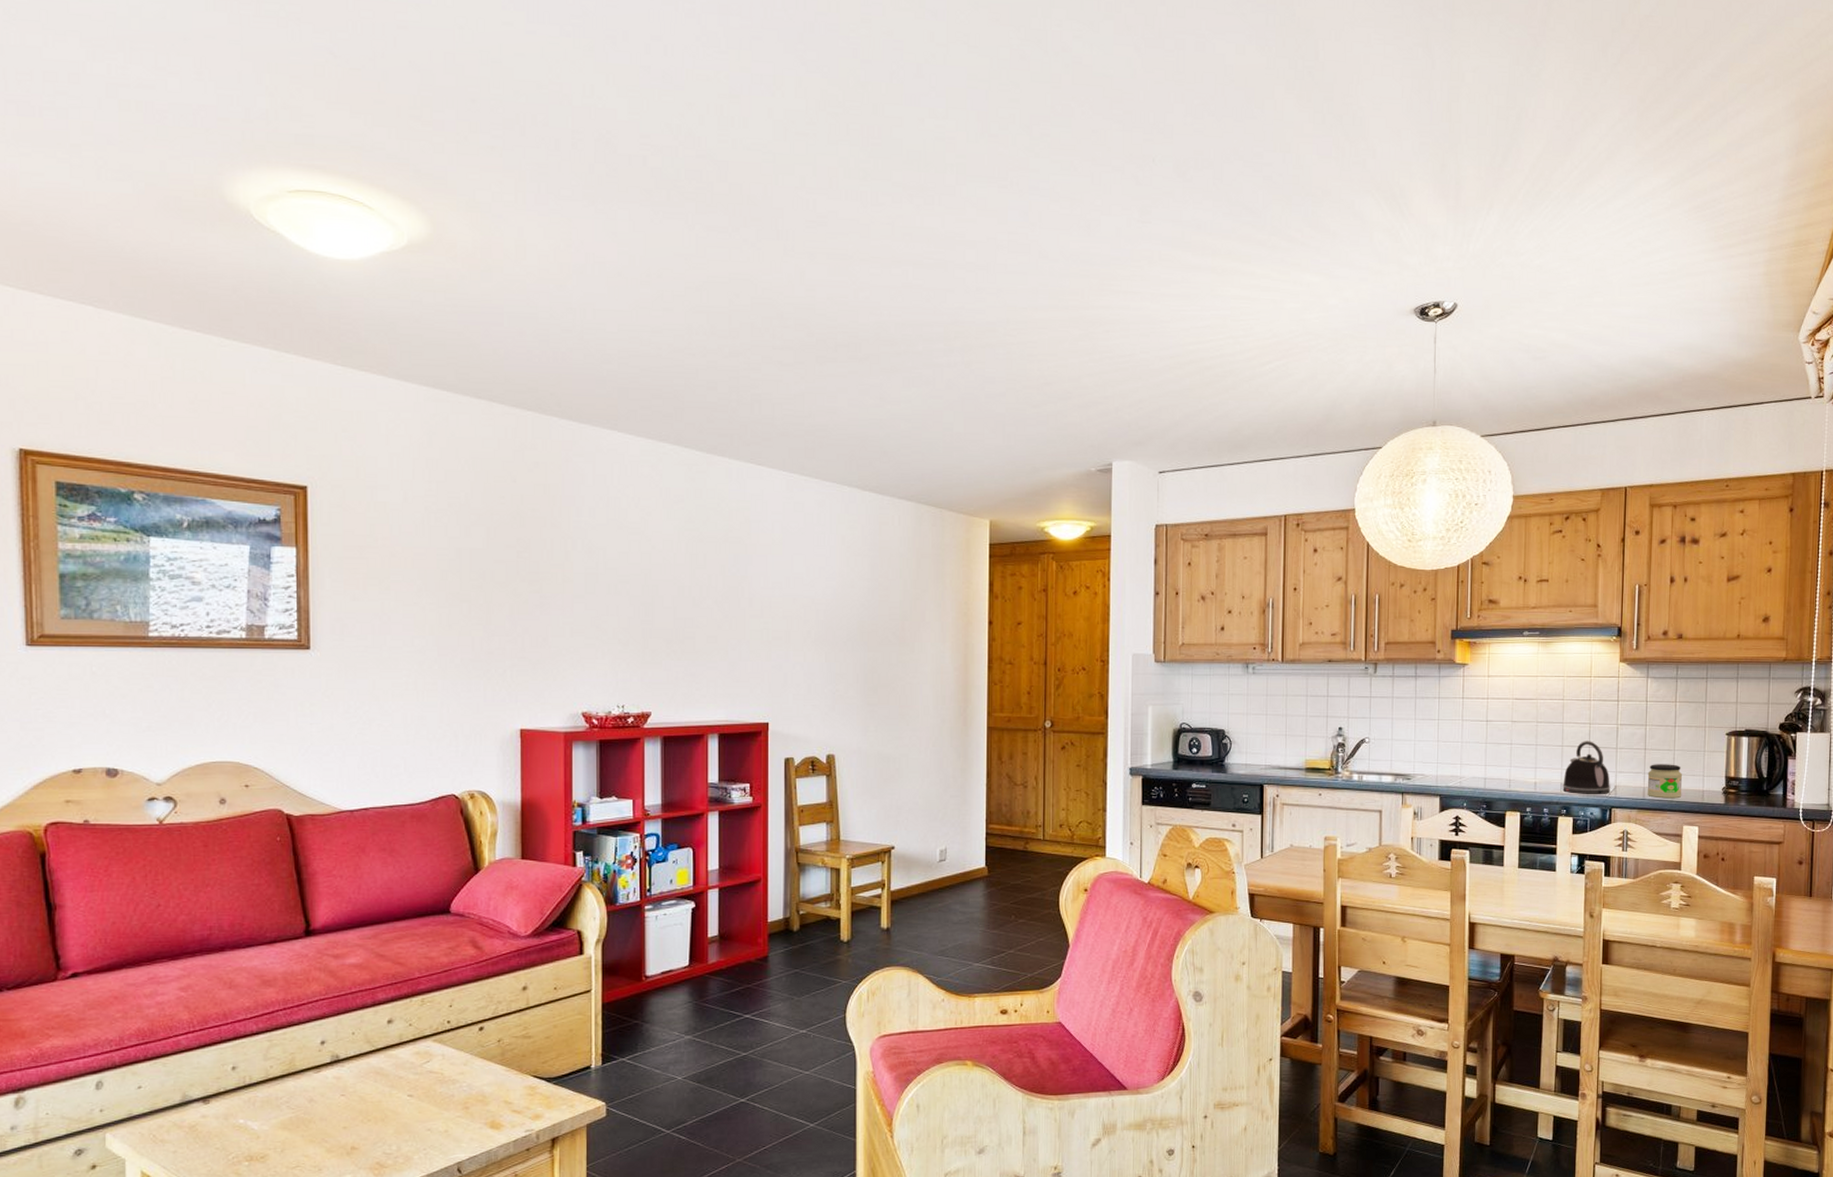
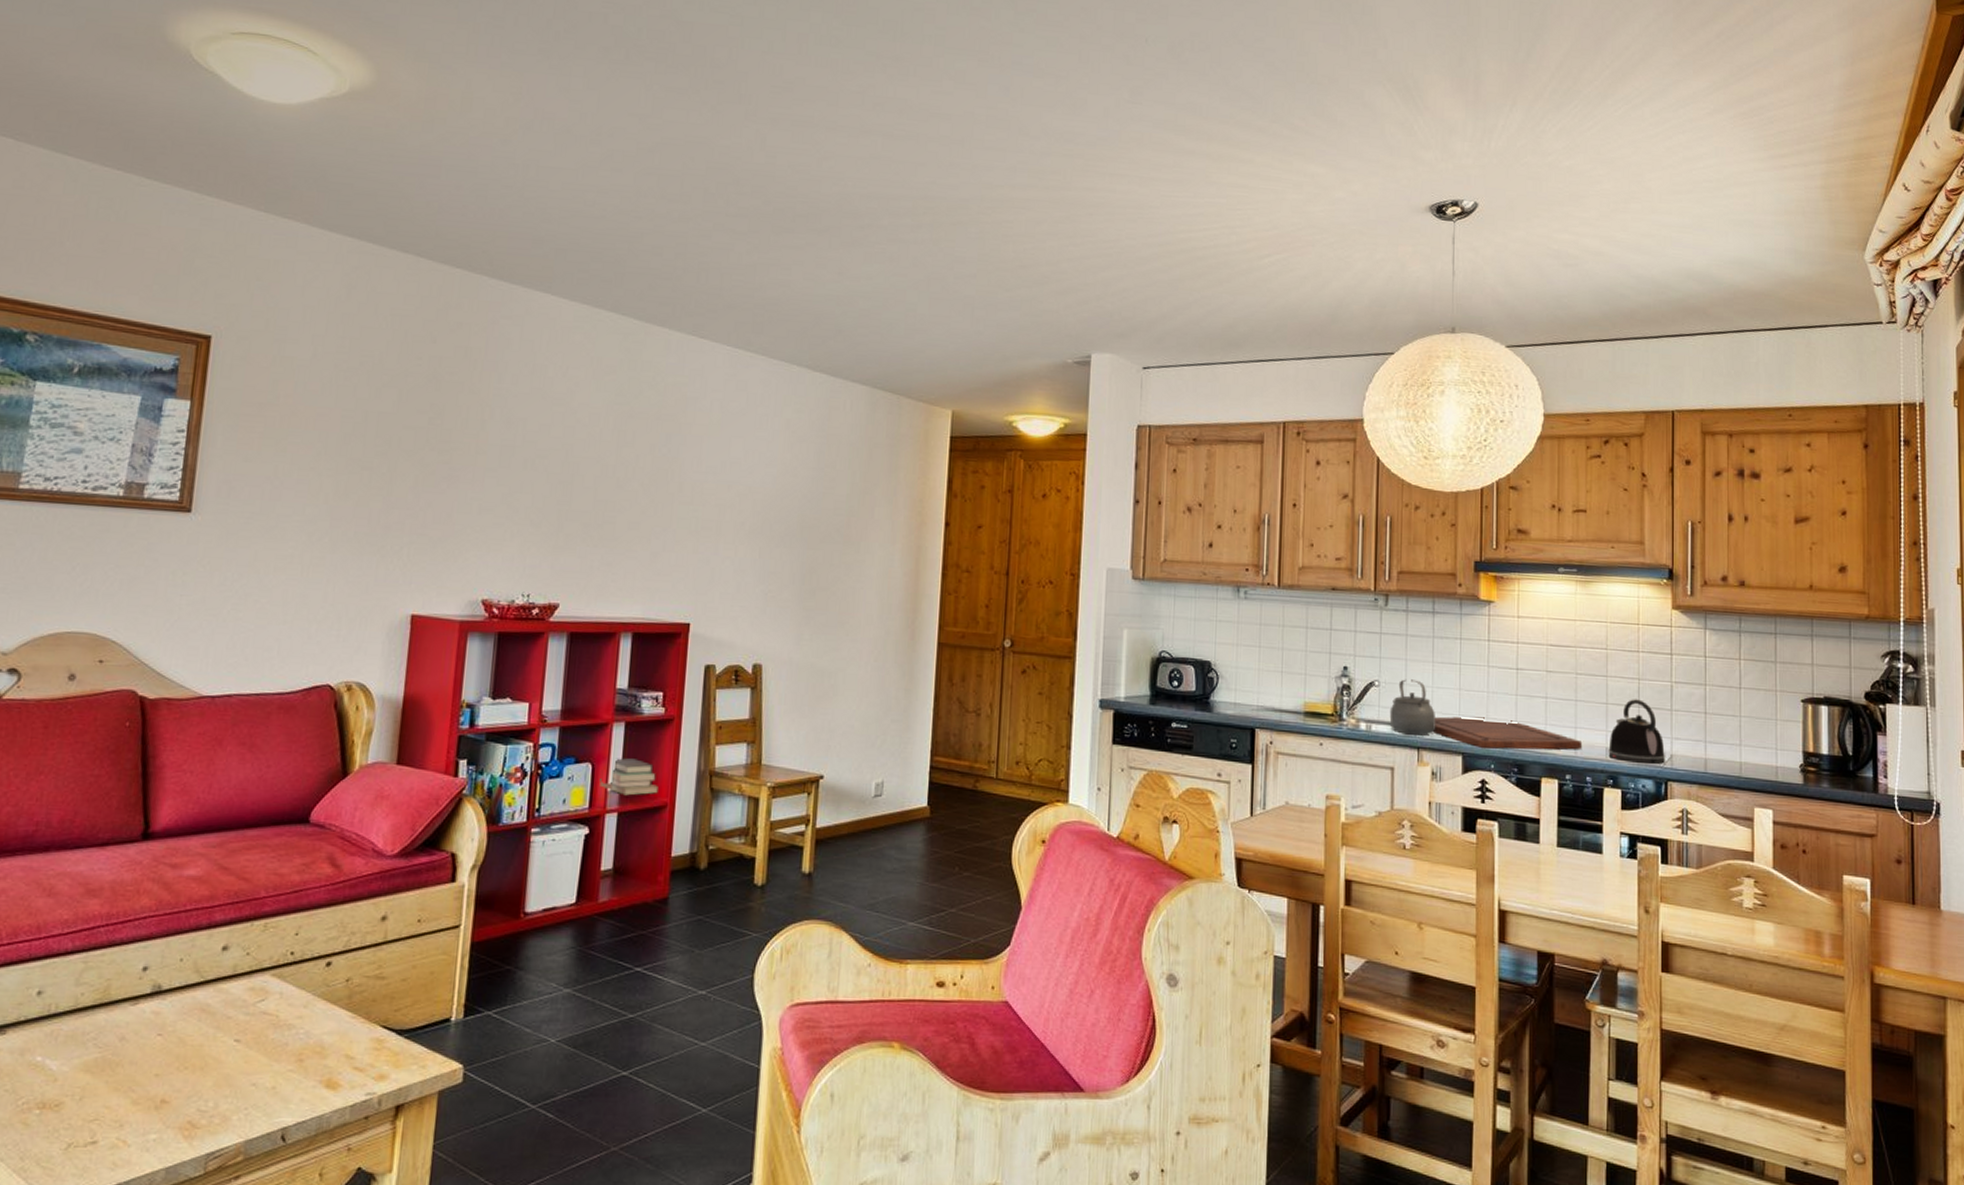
books: none [701,842,752,874] -> present [599,758,658,796]
tea kettle: none [1378,735,1418,782] -> present [1389,679,1436,736]
cutting board: none [1414,764,1541,791] -> present [1432,716,1583,750]
jar: present [1647,764,1683,799] -> none [1709,731,1752,775]

